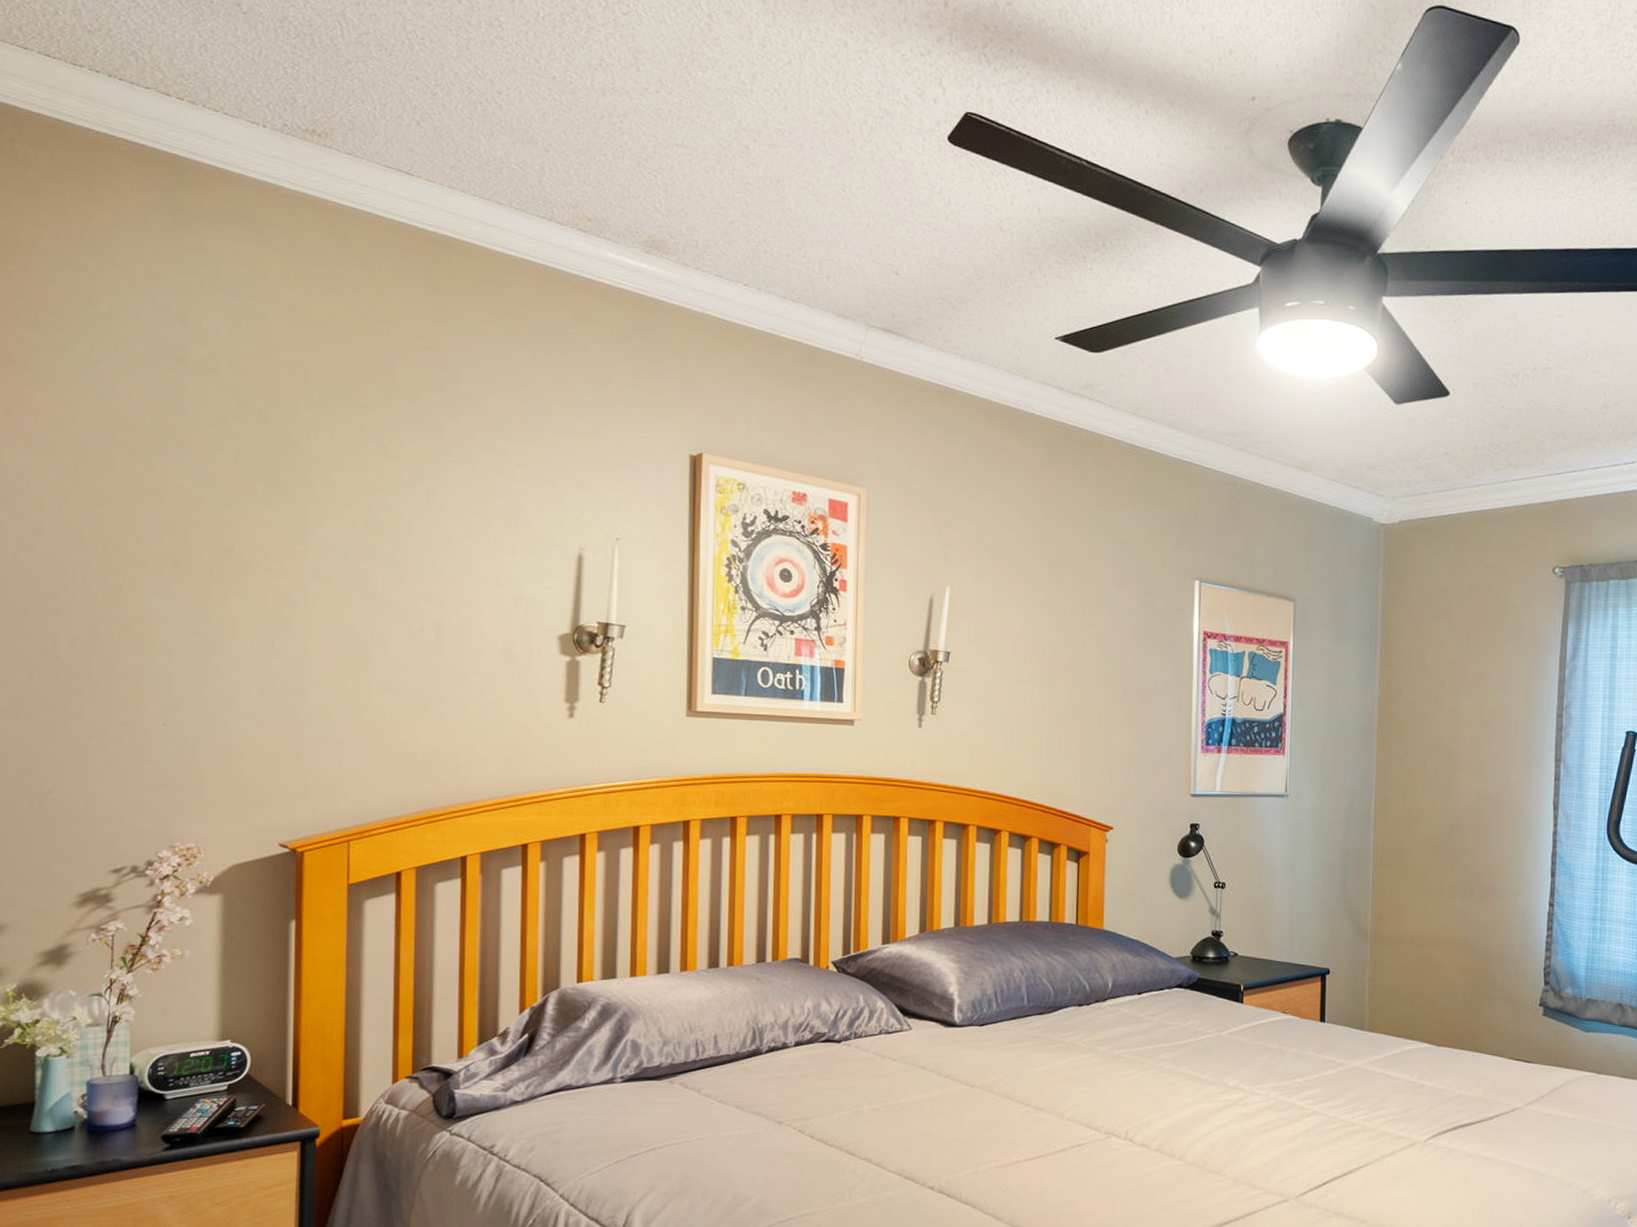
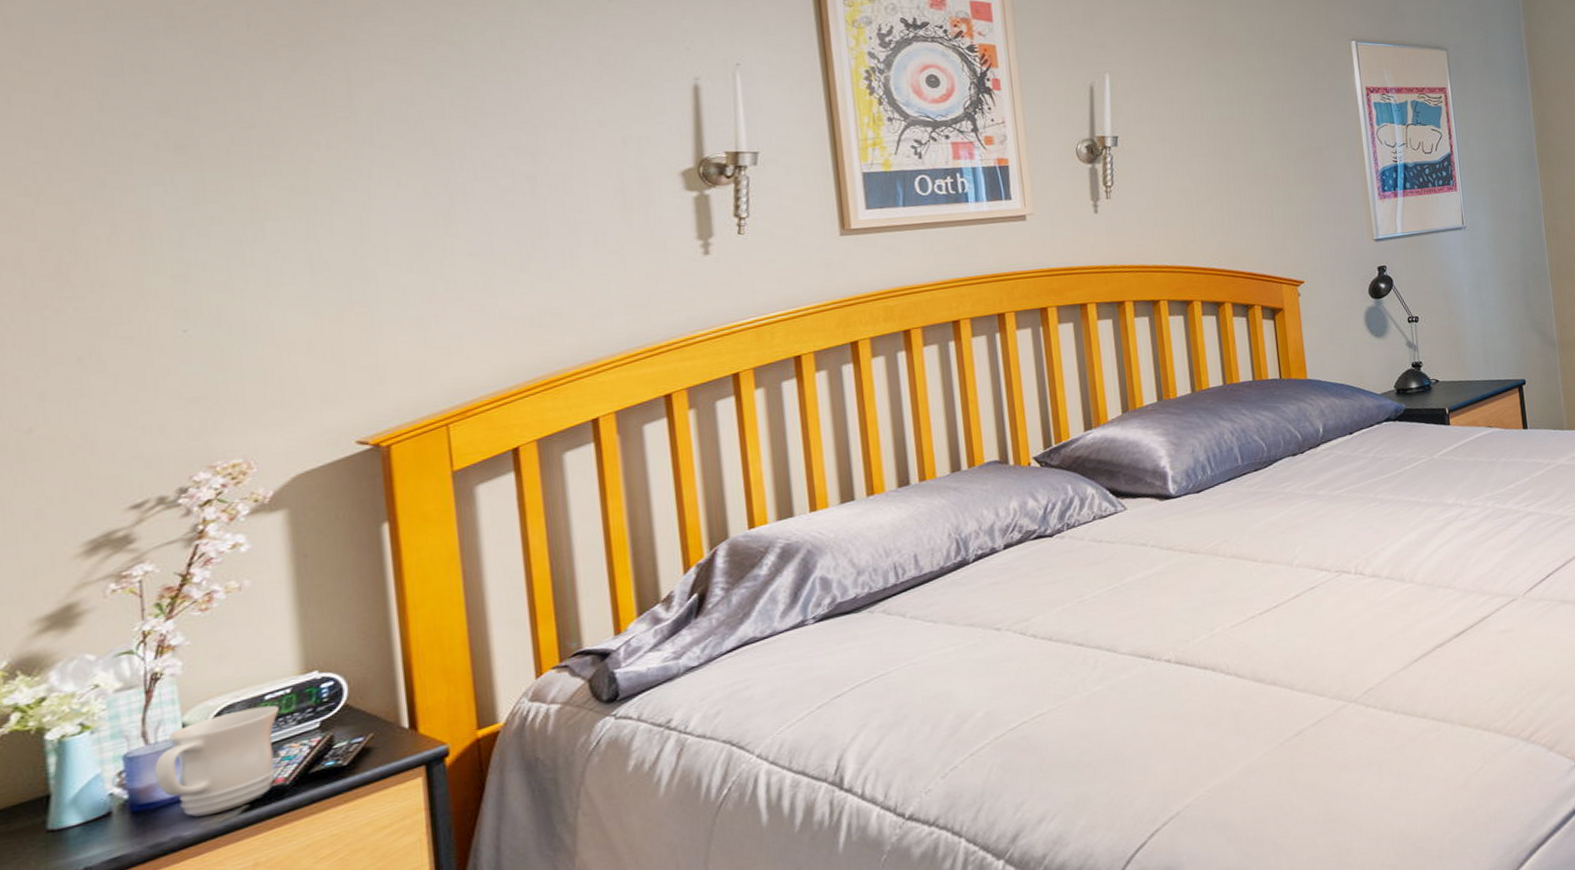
mug: none [107,1061,200,1146] -> present [155,705,280,817]

